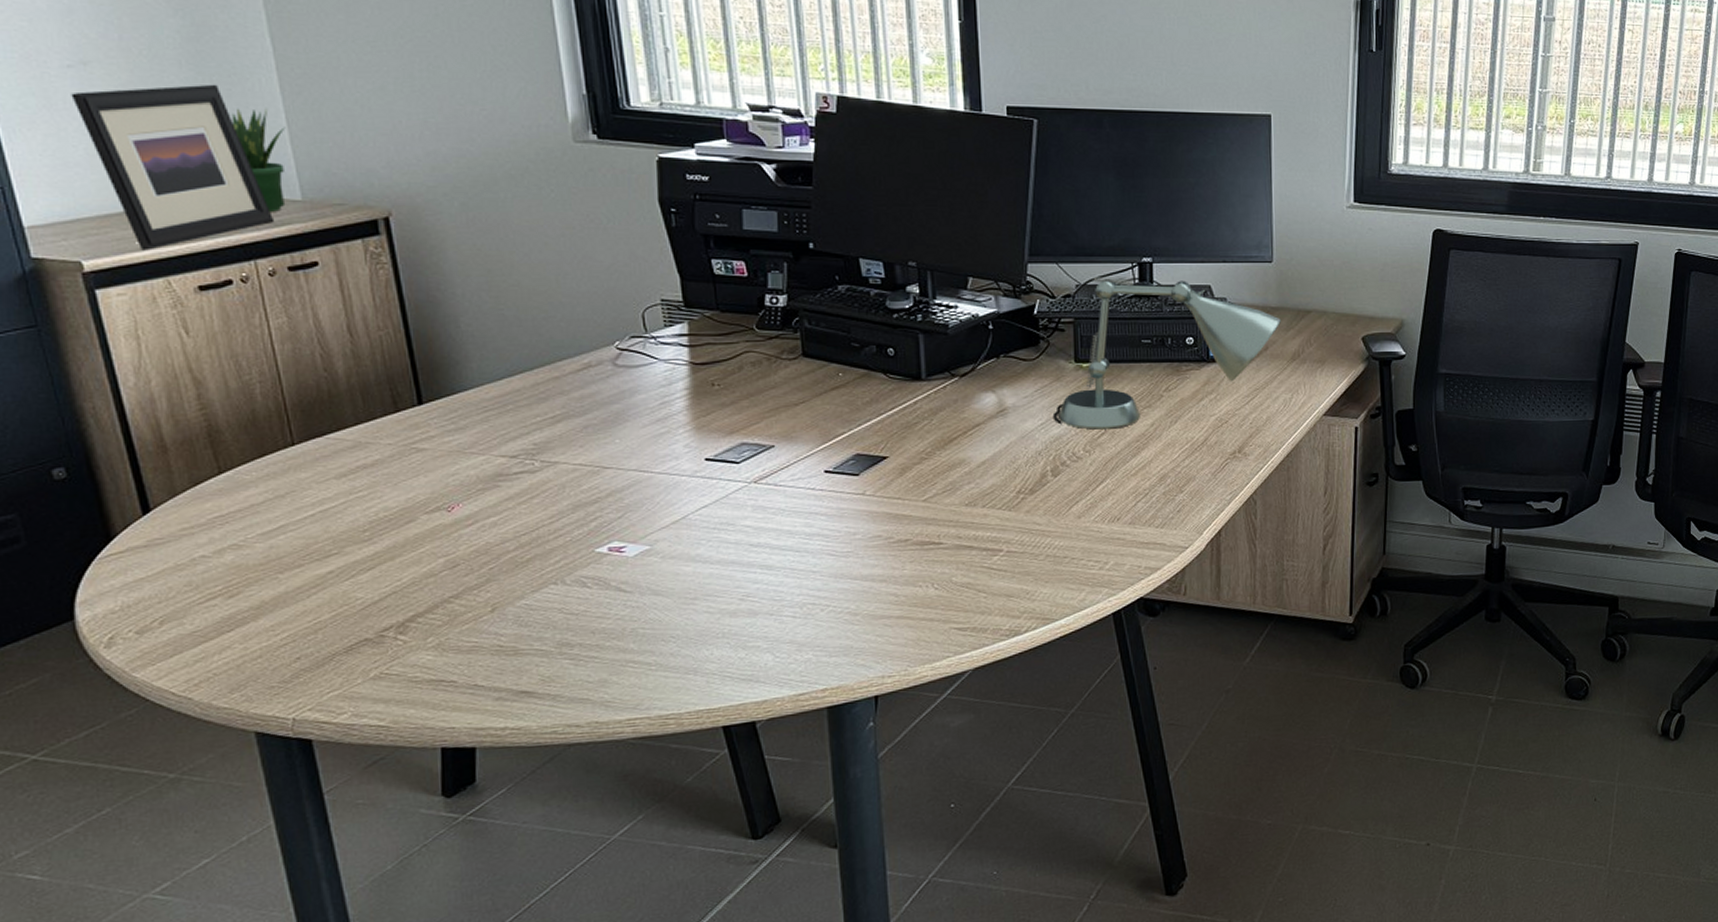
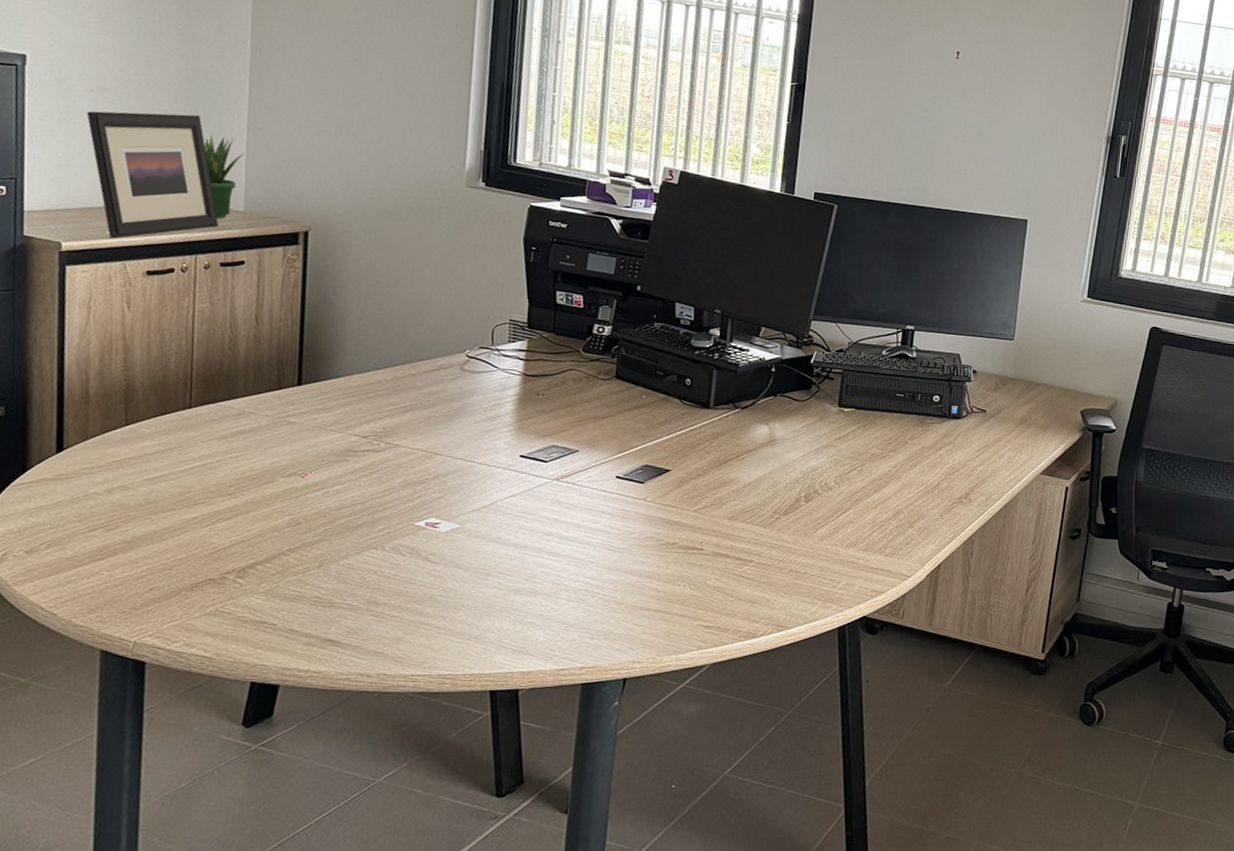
desk lamp: present [1052,277,1281,430] -> none [813,337,1014,467]

